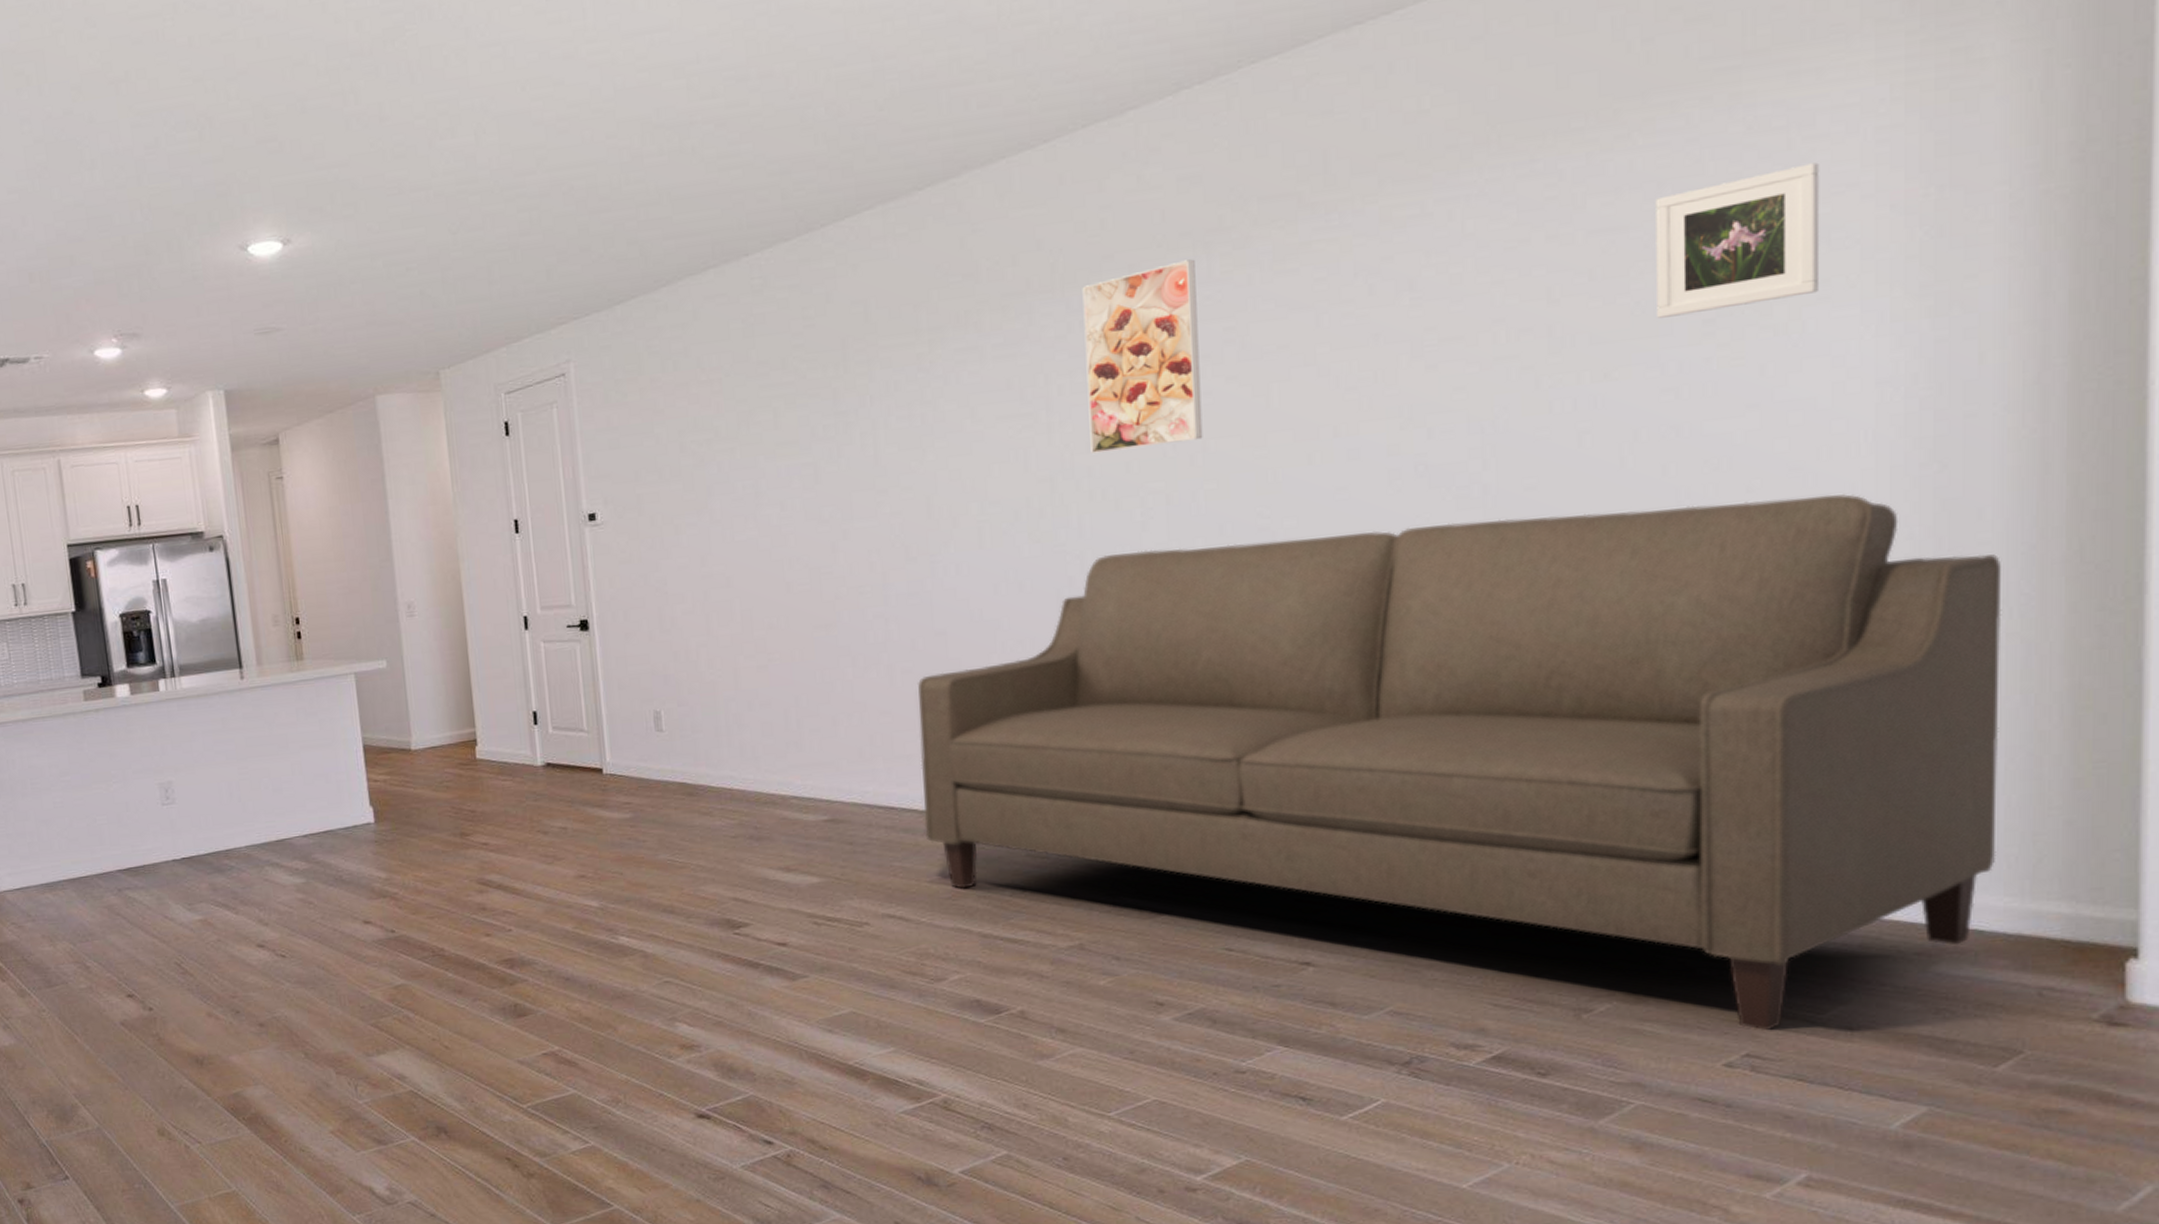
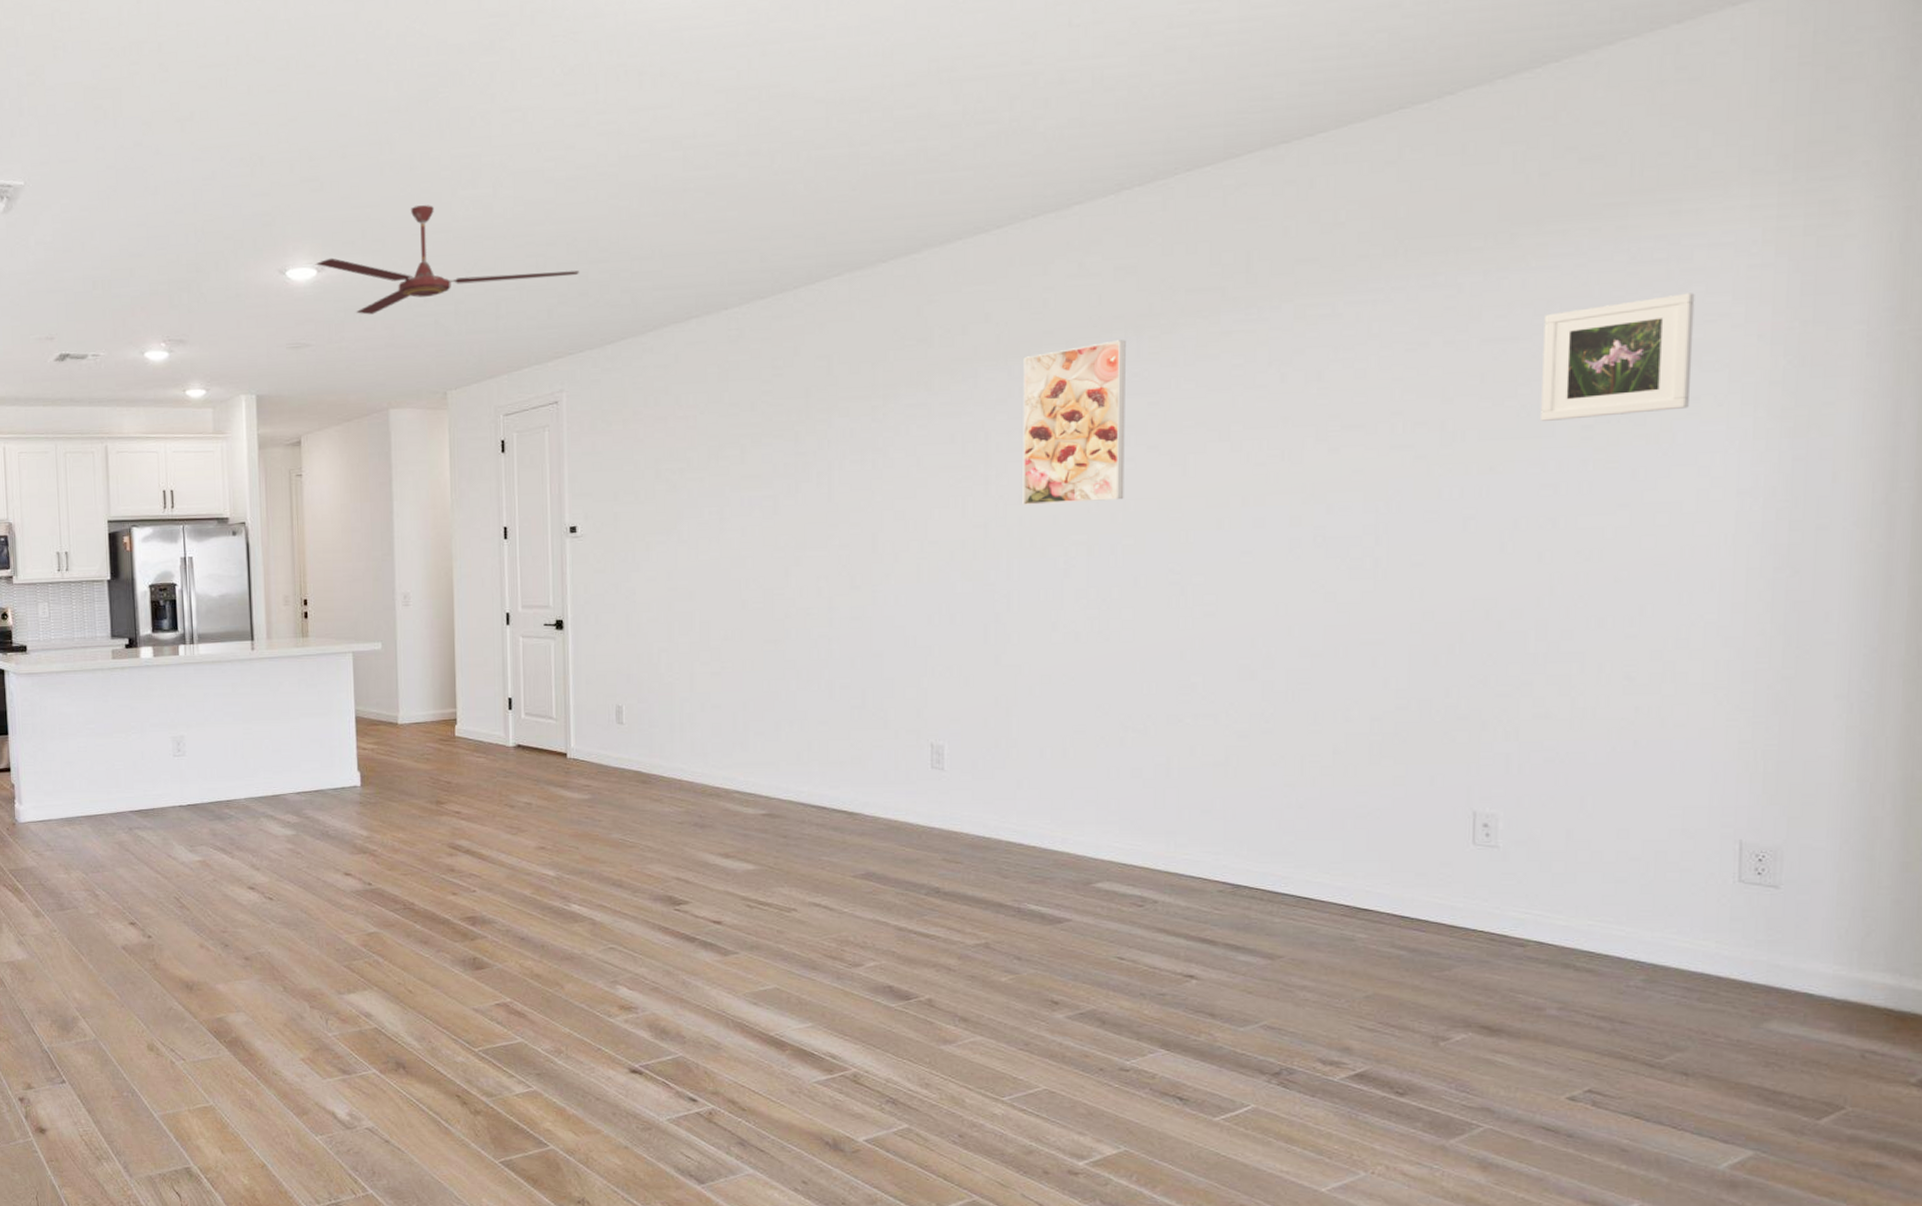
ceiling fan: none [280,159,579,290] -> present [315,205,579,315]
sofa: present [918,494,2002,1031] -> none [852,589,1844,1071]

